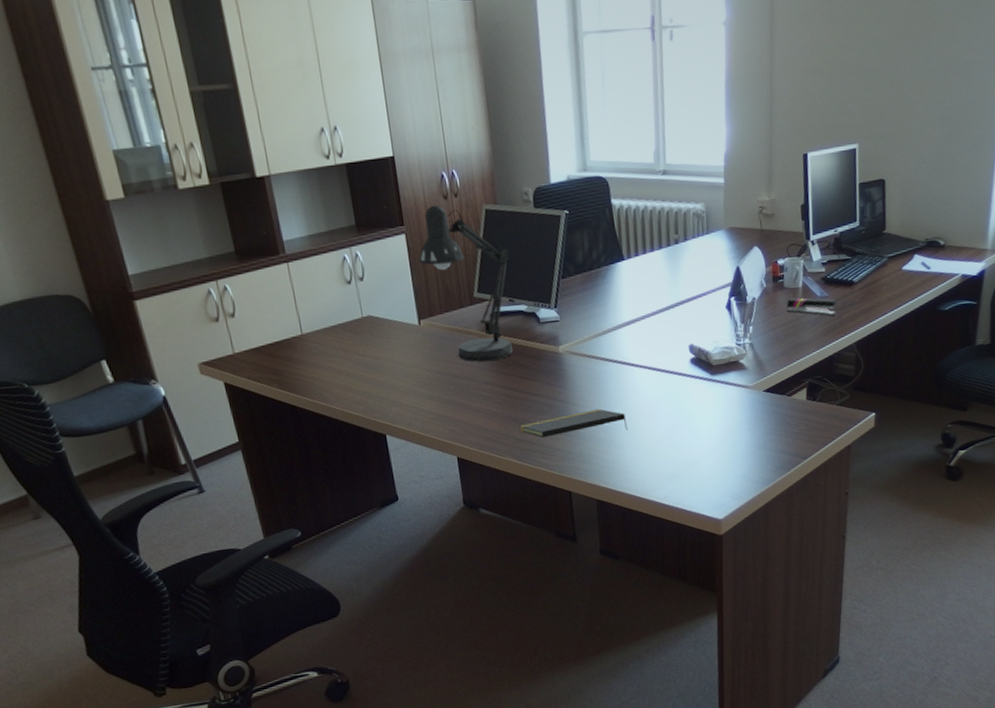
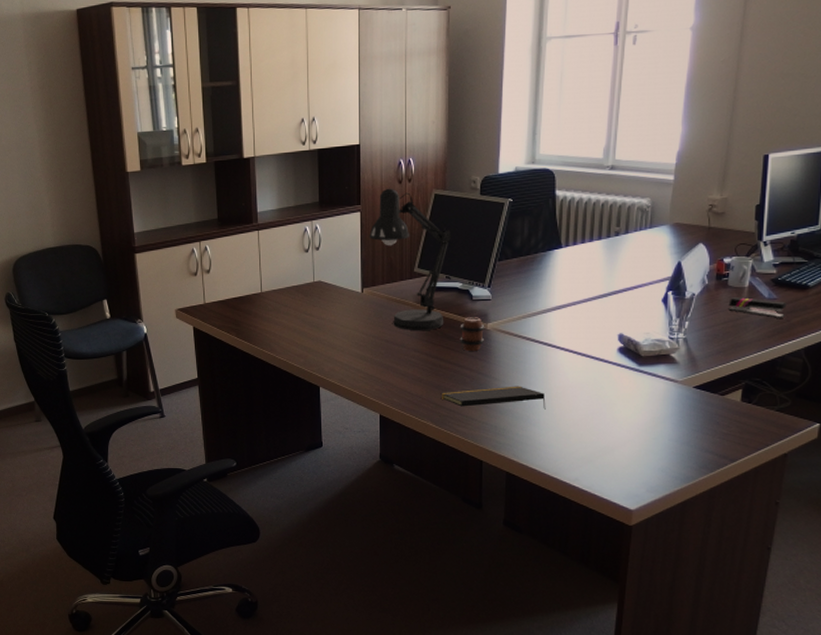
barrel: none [530,340,558,378] -> present [460,317,485,351]

